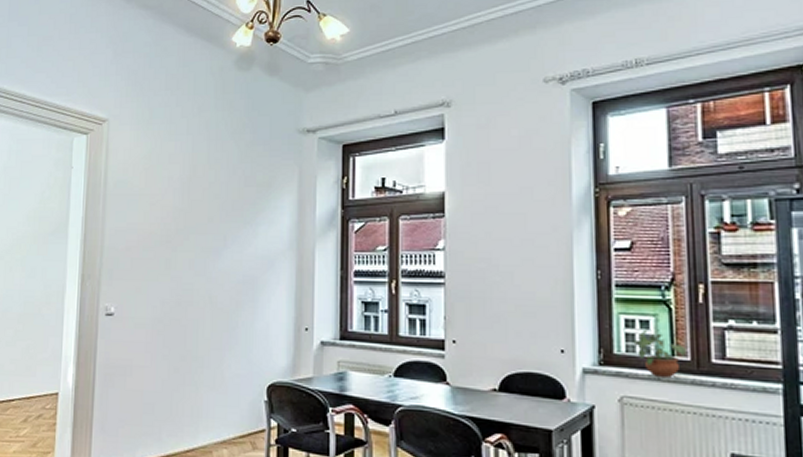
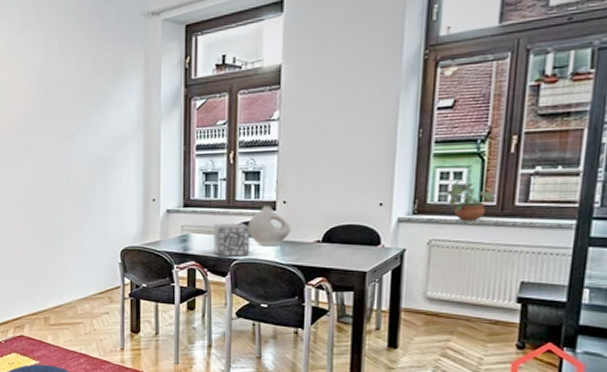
decorative box: none [374,361,417,403] -> present [213,223,251,257]
vase: none [413,344,462,393] -> present [248,206,291,247]

